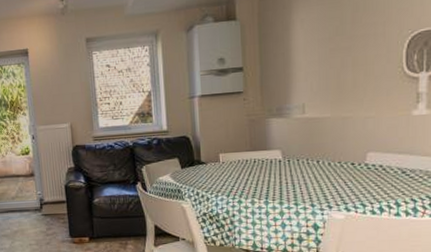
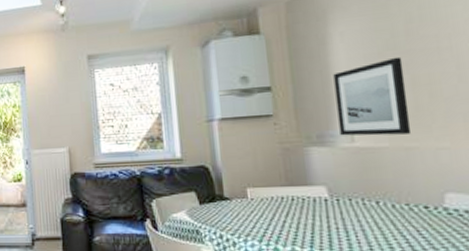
wall art: none [293,41,348,109] -> present [333,56,412,136]

